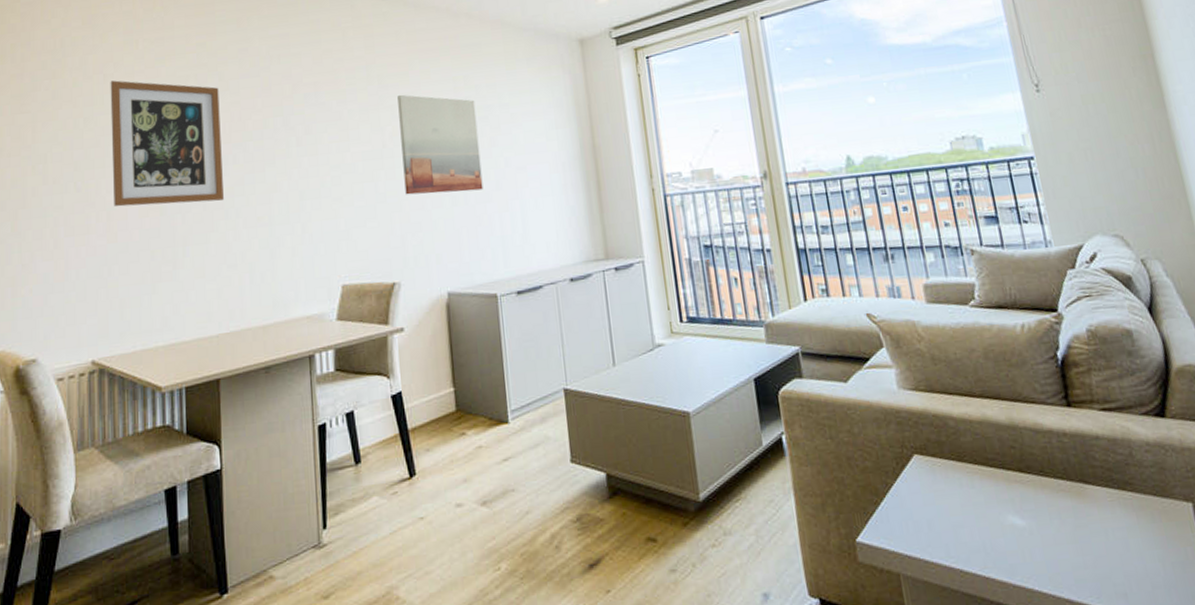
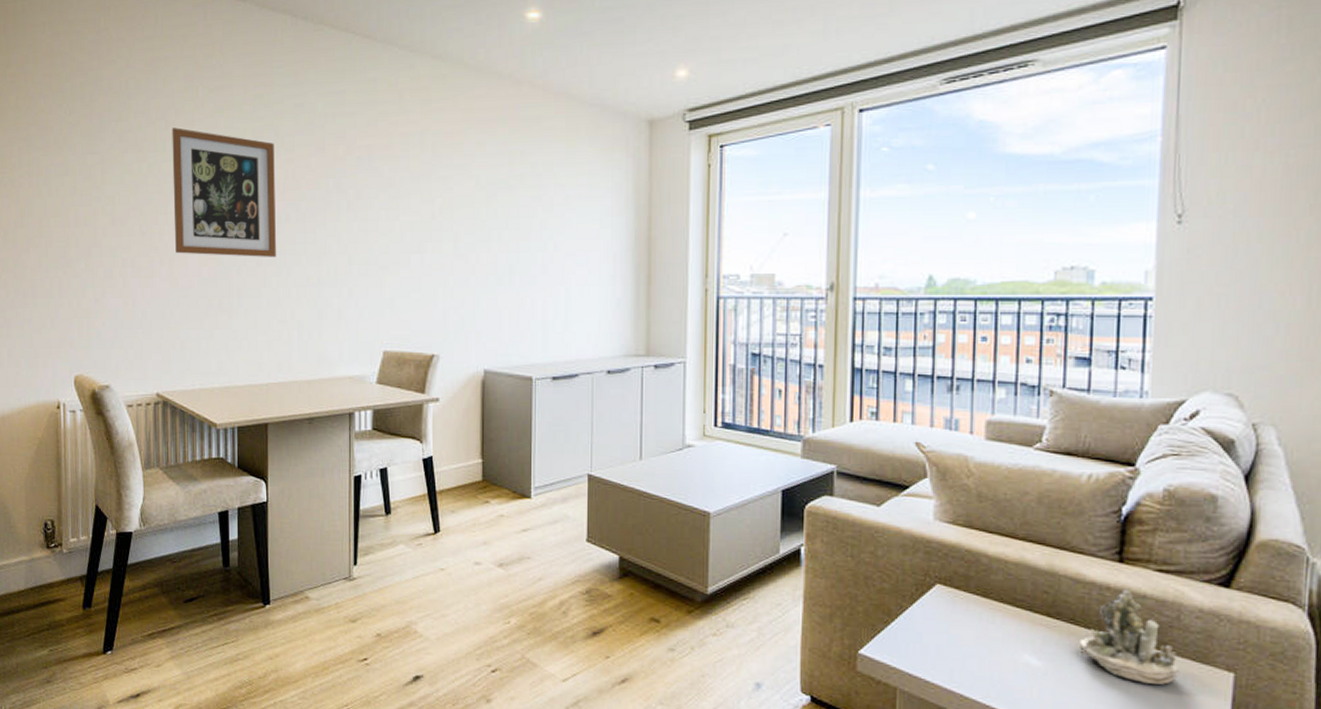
wall art: present [397,94,483,195] -> none [450,165,529,273]
succulent planter: none [1053,432,1146,527] -> present [1079,589,1179,685]

